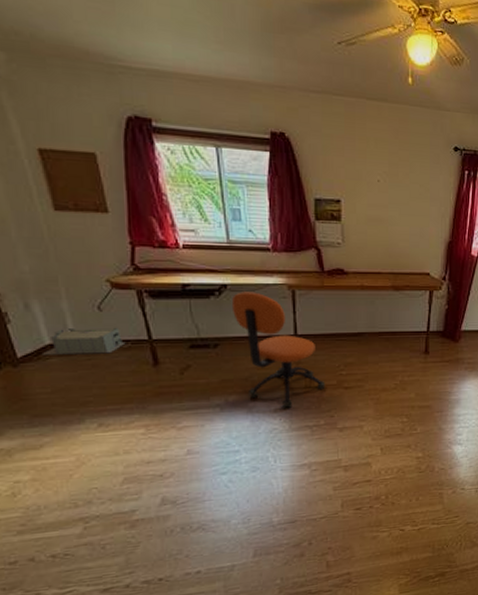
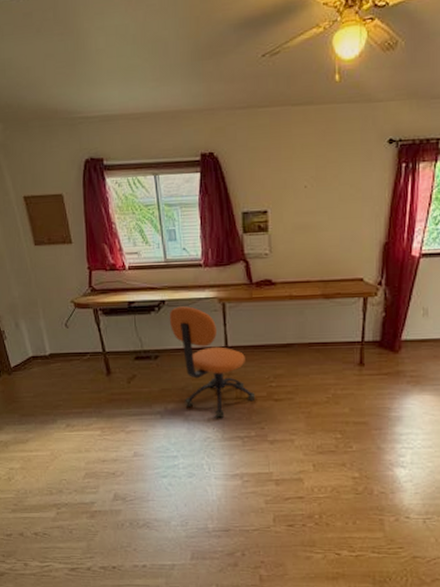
storage bin: present [41,327,126,355] -> none [27,341,86,365]

